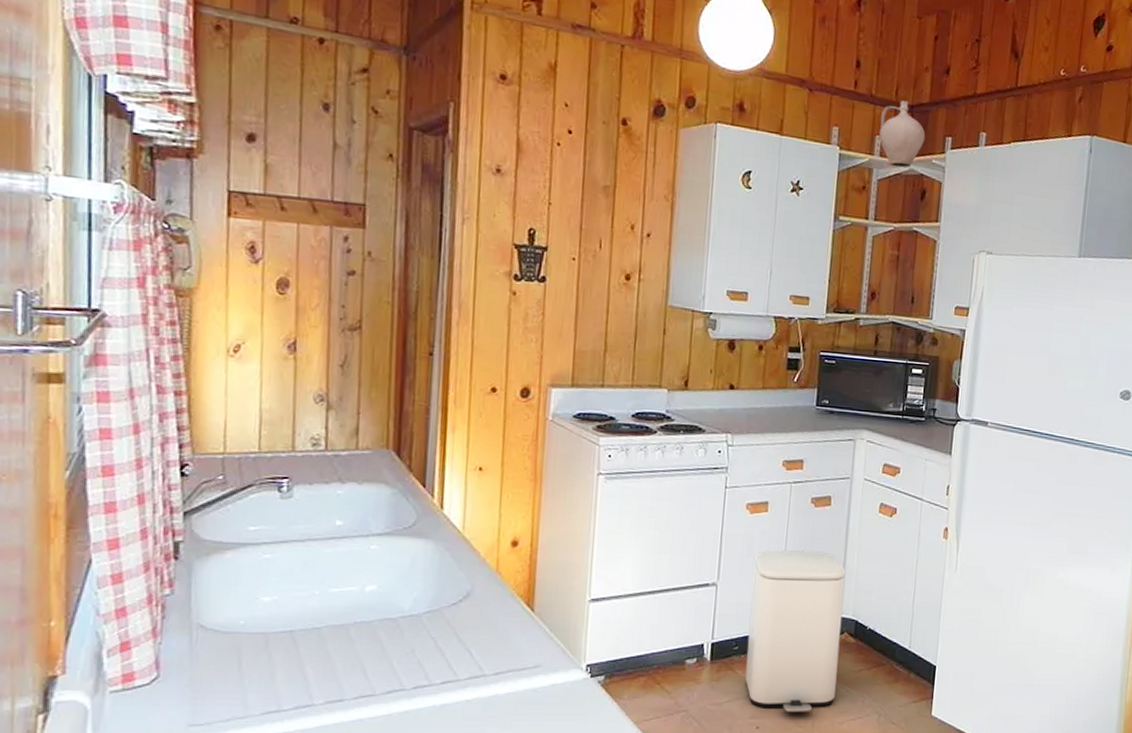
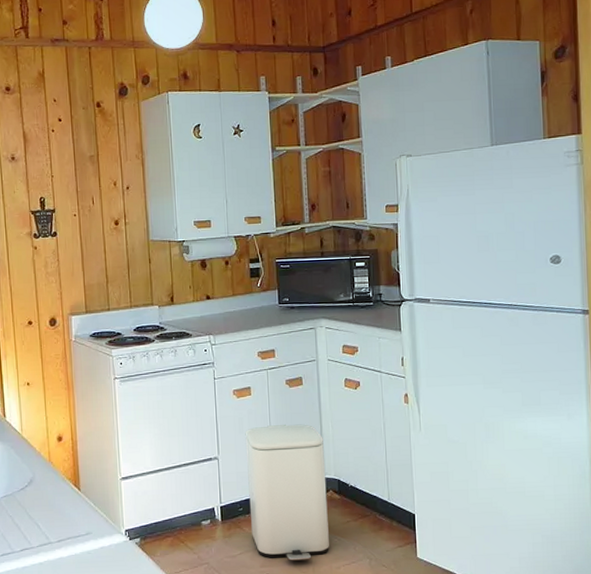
ceramic jug: present [878,100,926,168] -> none [298,44,339,98]

